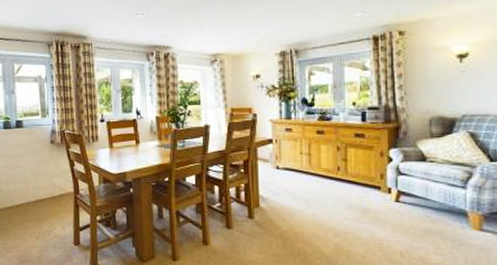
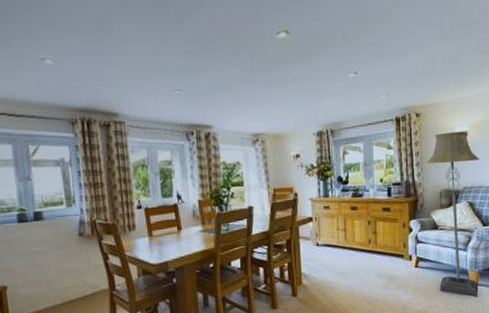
floor lamp: none [412,50,486,245] -> present [426,131,480,298]

